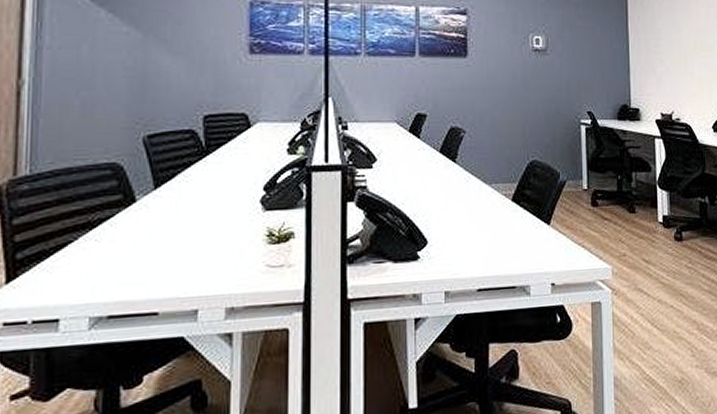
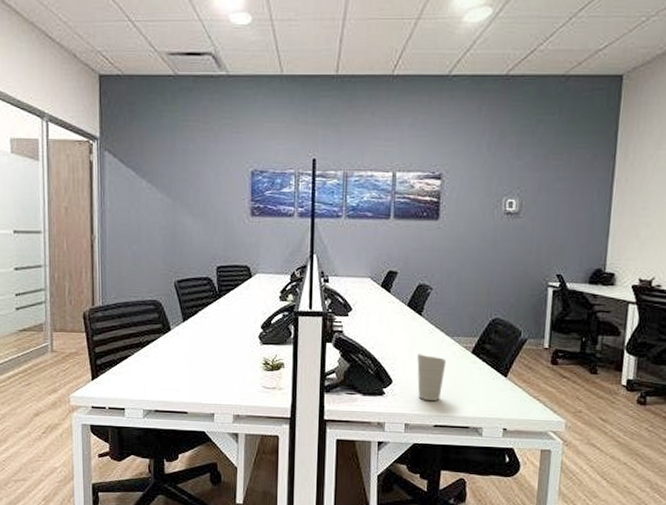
cup: none [454,206,486,261] -> present [417,354,447,401]

